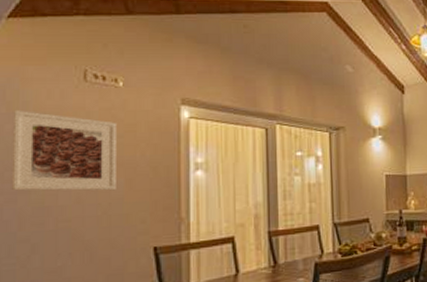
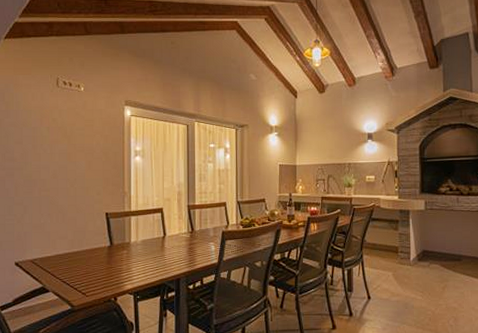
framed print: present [11,109,116,191] -> none [9,108,80,170]

